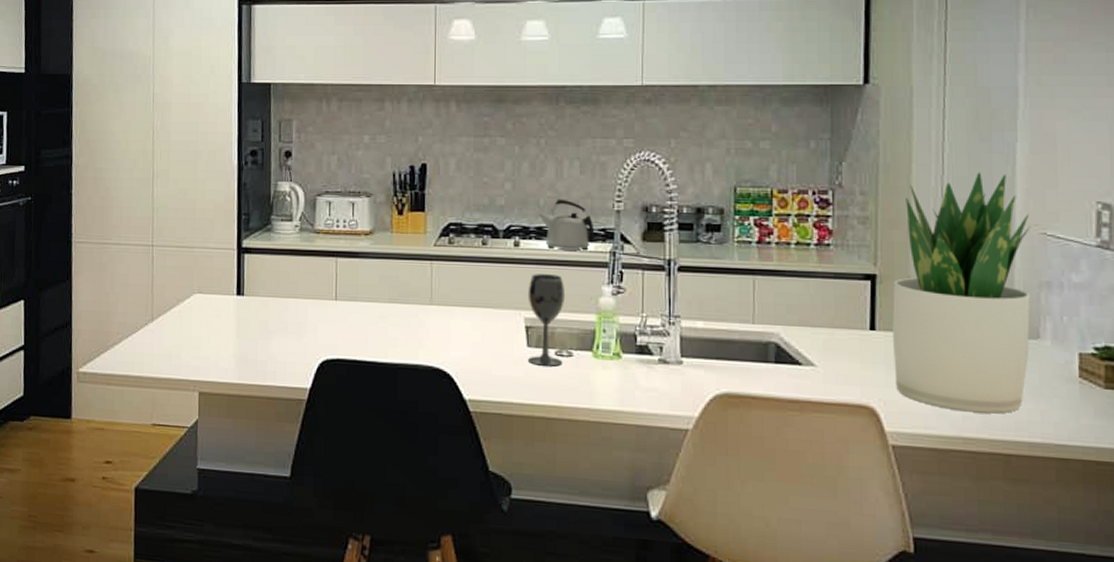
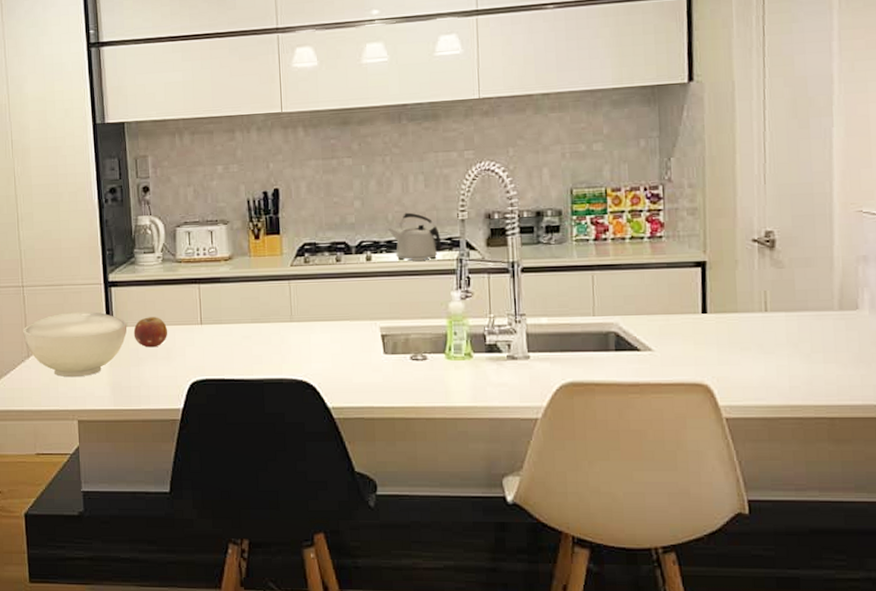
bowl: none [148,277,258,346] -> present [23,312,127,378]
fruit: none [264,288,301,321] -> present [133,317,168,348]
wine glass: present [528,274,566,366] -> none [381,284,418,370]
planter: present [892,172,1030,414] -> none [722,157,849,382]

